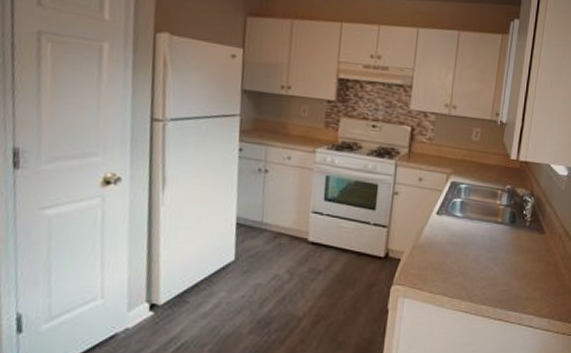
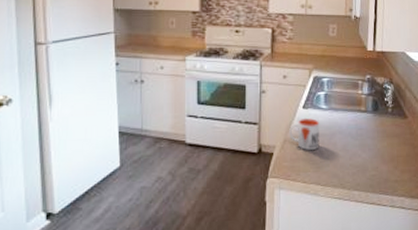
mug: none [420,224,452,259] -> present [289,117,320,150]

